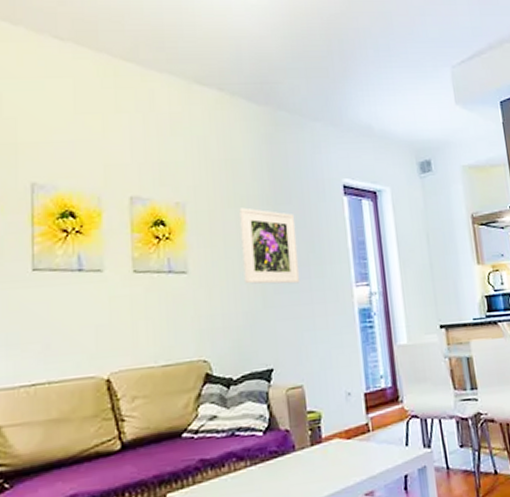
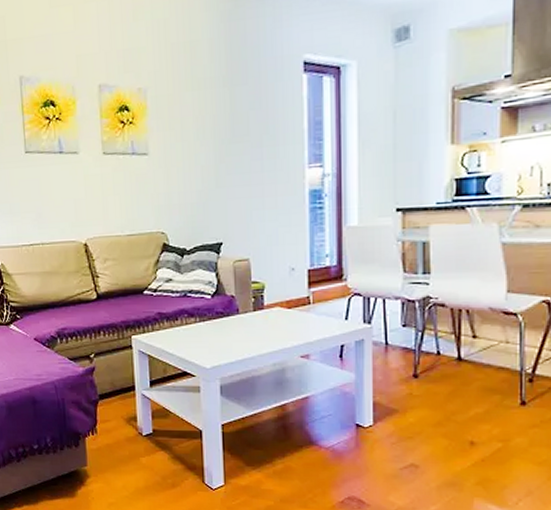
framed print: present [239,207,301,284] -> none [196,90,252,165]

